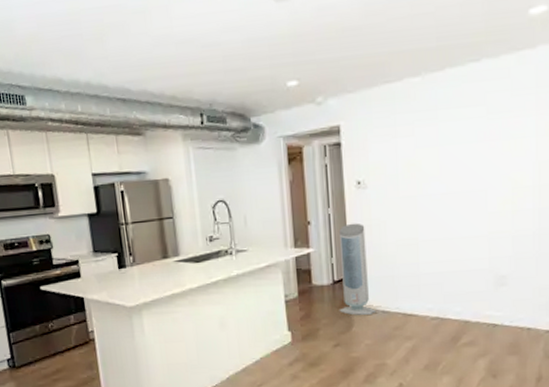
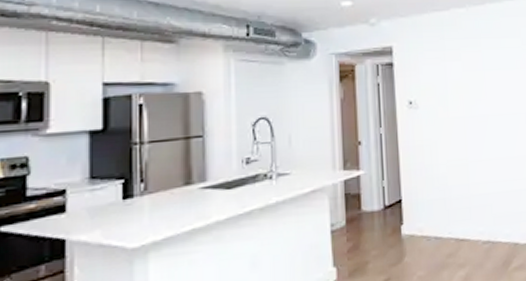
air purifier: present [338,223,376,315] -> none [390,143,429,244]

